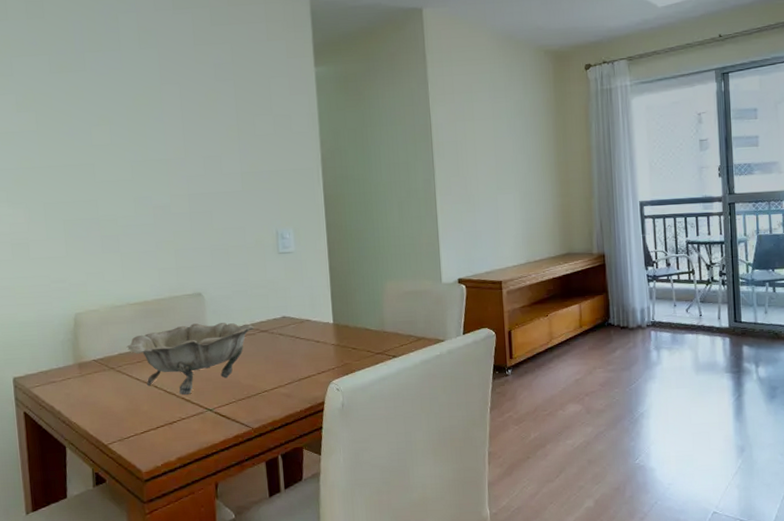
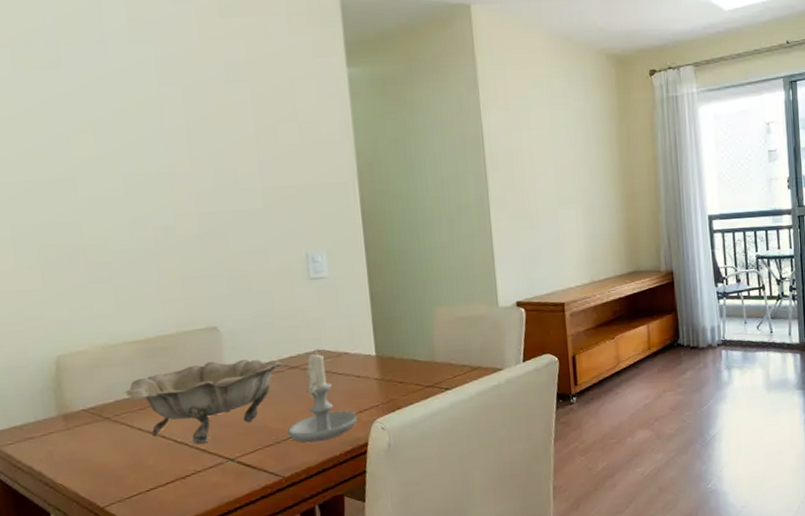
candle: none [256,317,317,399] -> present [287,350,358,443]

